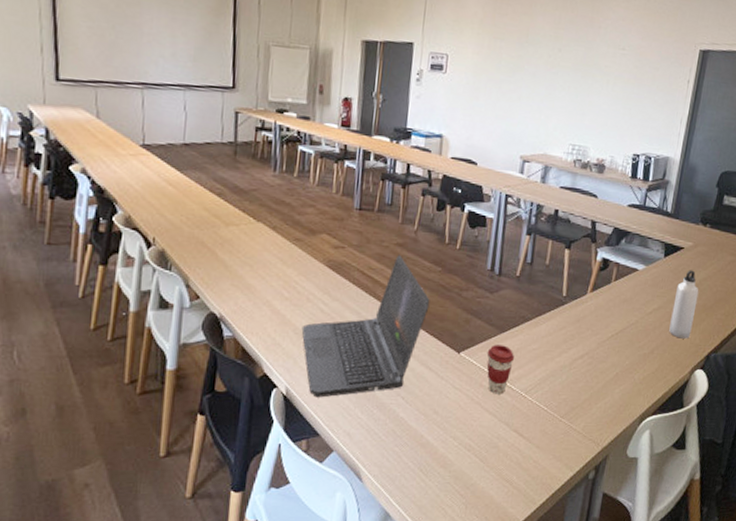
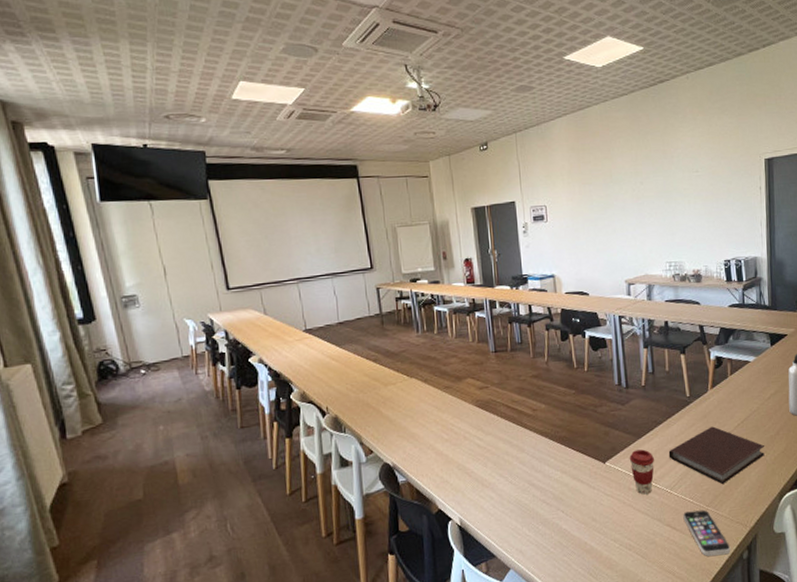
laptop computer: present [301,254,430,398] -> none [464,384,571,524]
notebook: none [530,333,635,396] -> present [668,426,765,484]
smartphone: none [533,420,578,472] -> present [683,510,731,556]

